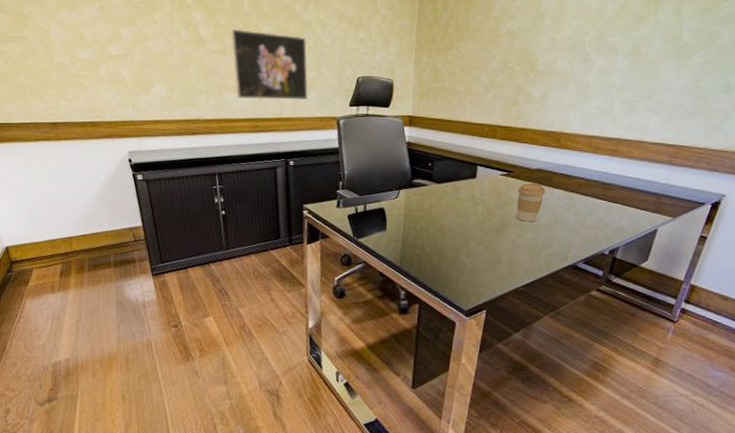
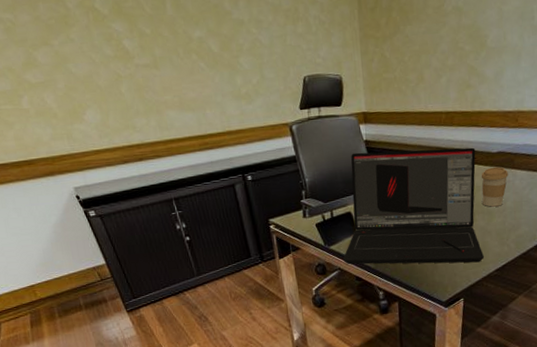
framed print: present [230,28,309,101] -> none [157,37,255,115]
laptop: none [370,152,515,275] -> present [343,147,484,265]

